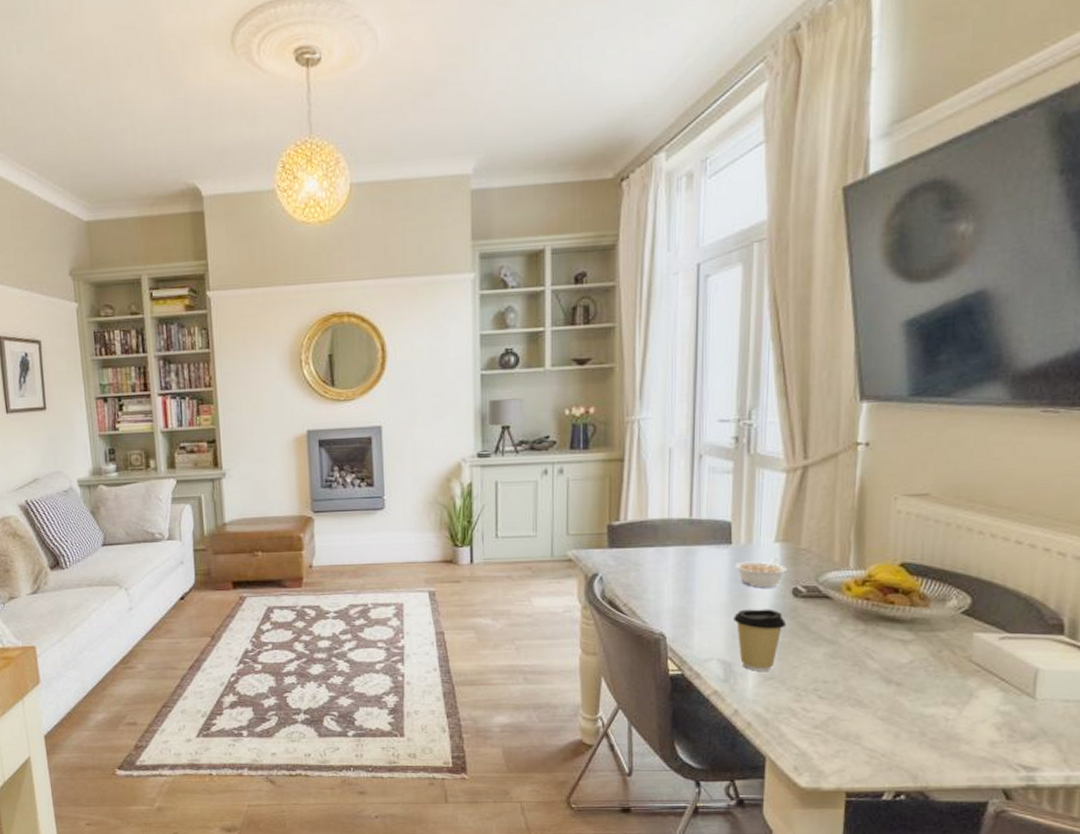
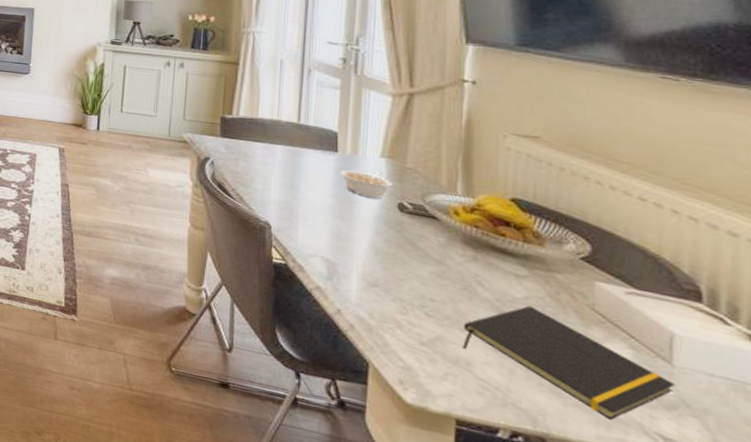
coffee cup: present [734,609,787,671] -> none [338,214,392,278]
notepad: none [853,669,1037,761] -> present [463,305,675,420]

